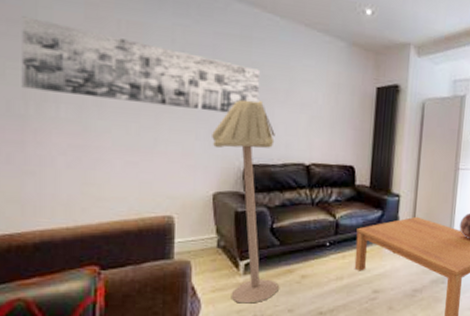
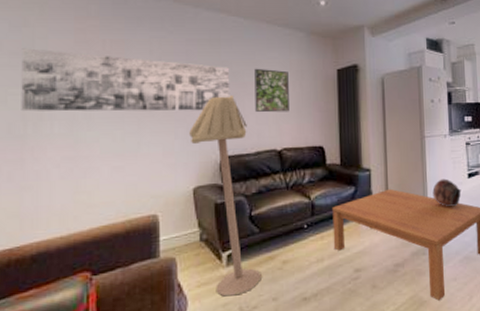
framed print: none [285,74,324,126] -> present [254,68,289,113]

